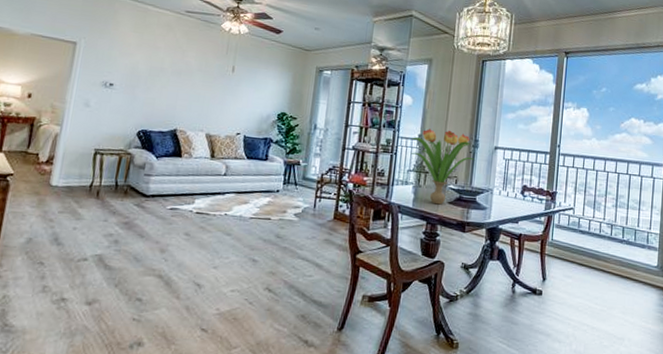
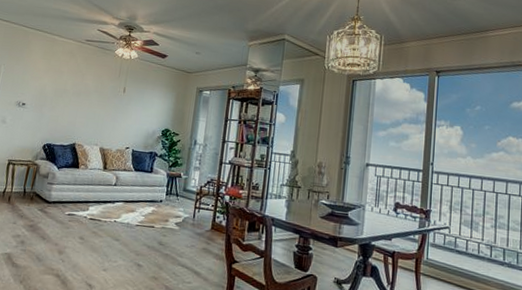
flower arrangement: present [410,129,476,205] -> none [283,145,347,219]

